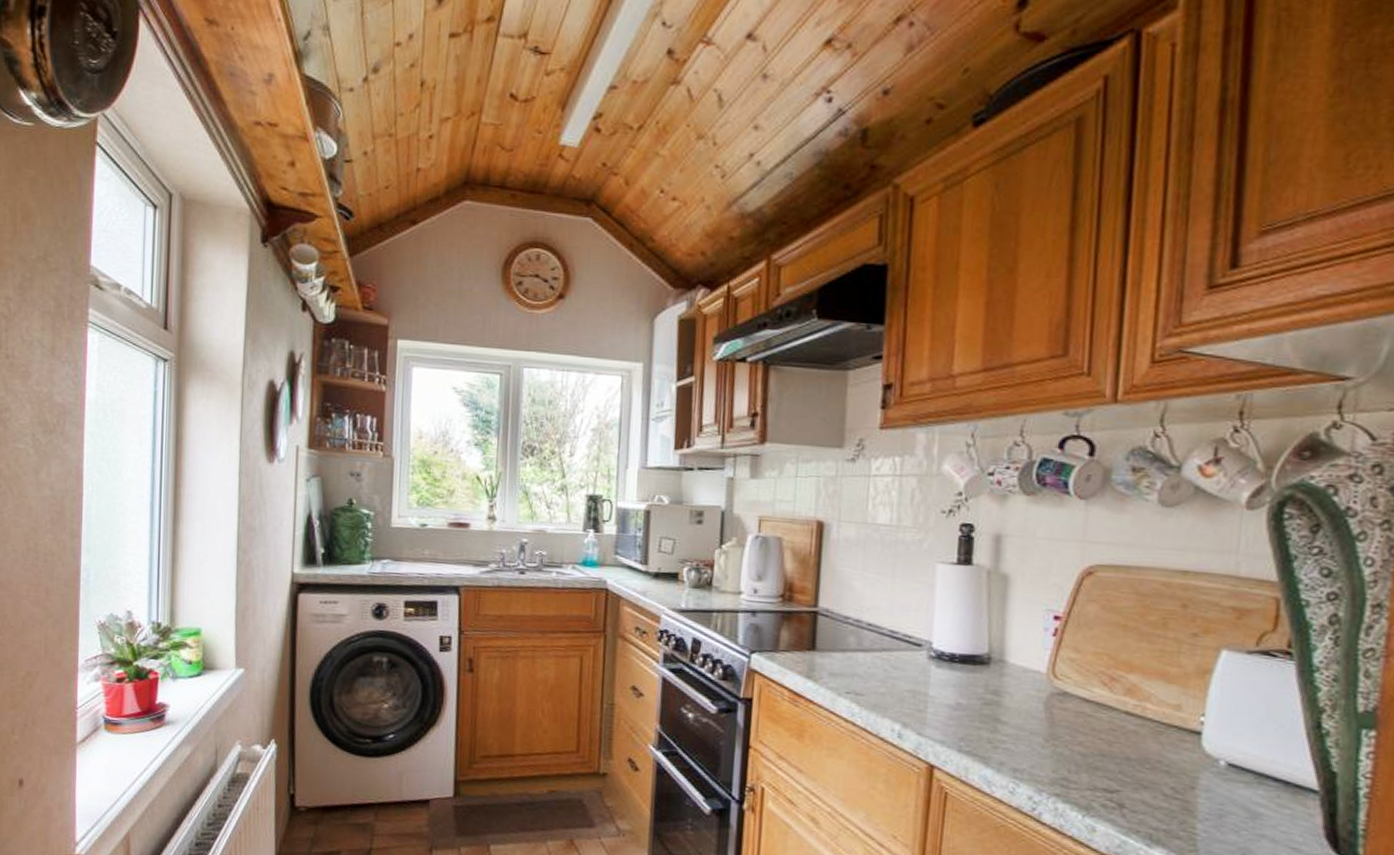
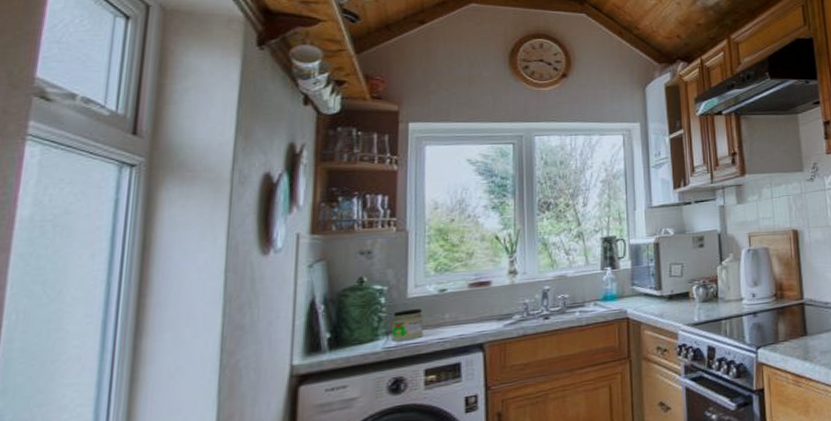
jar: none [376,538,405,571] -> present [392,309,424,343]

